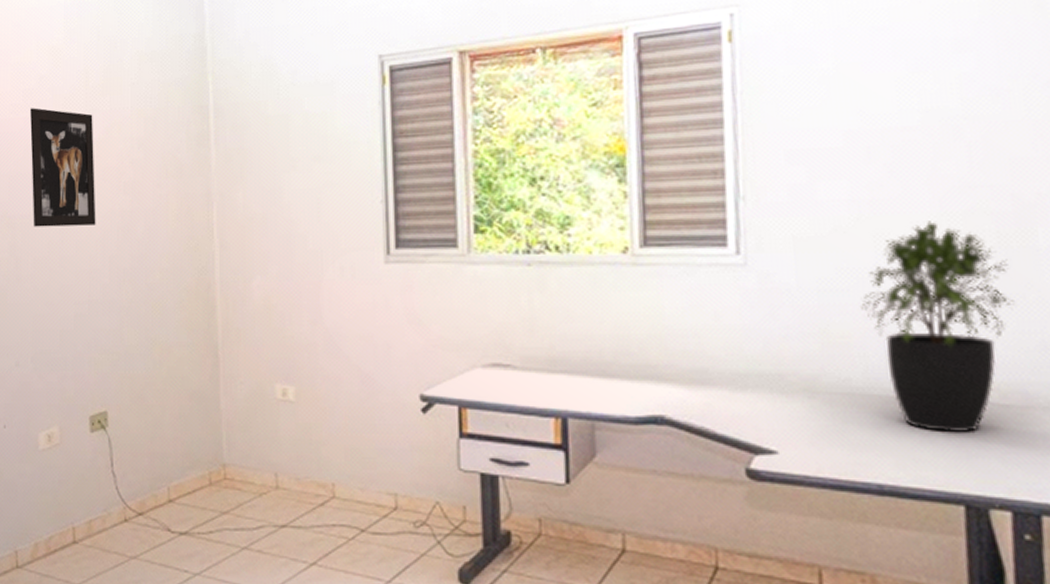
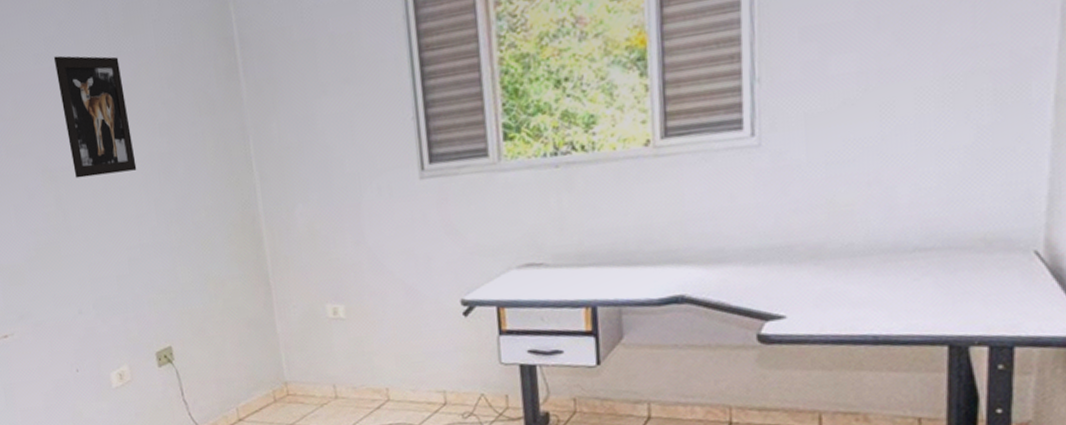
potted plant: present [861,221,1015,434] -> none [865,85,1005,283]

